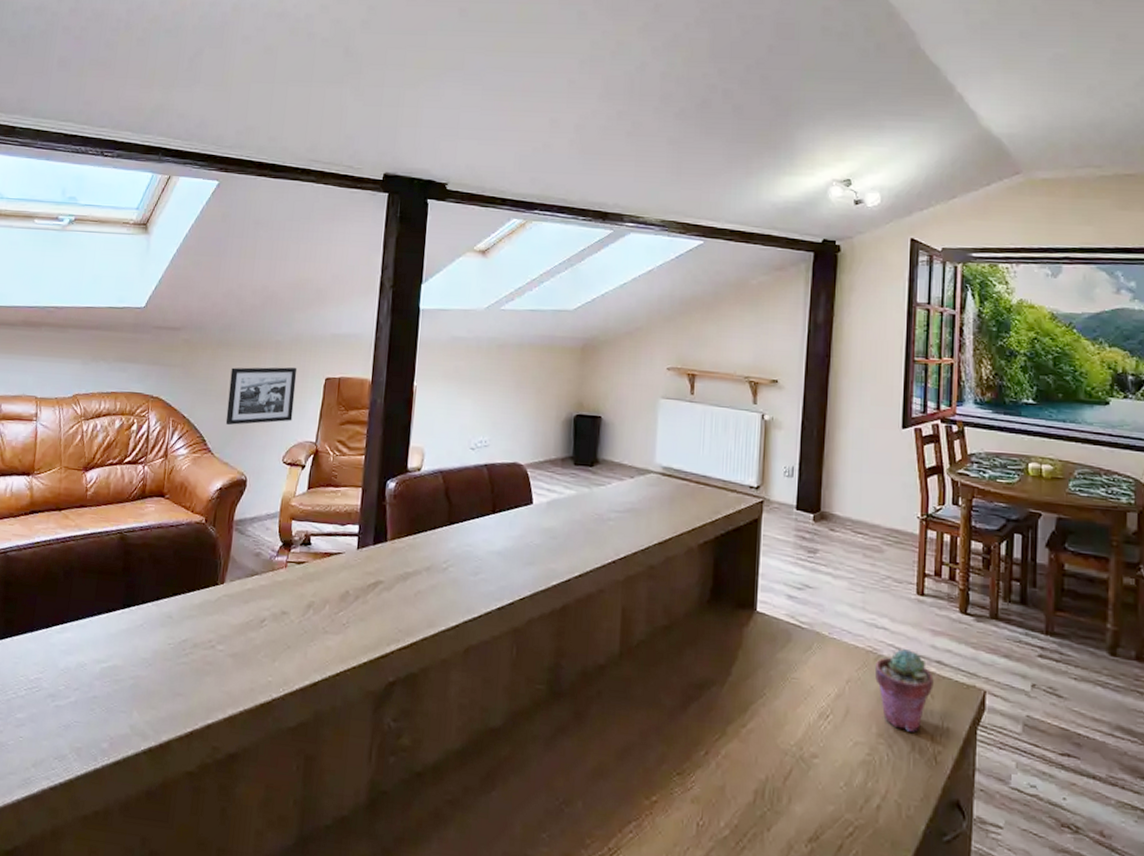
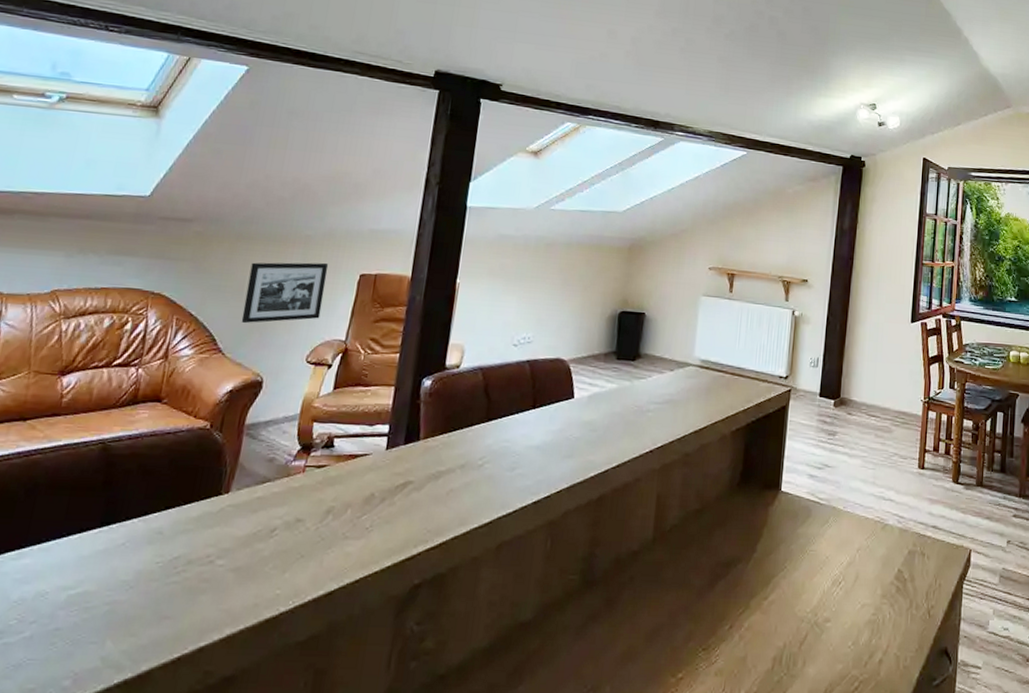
potted succulent: present [874,649,934,732] -> none [881,517,930,591]

